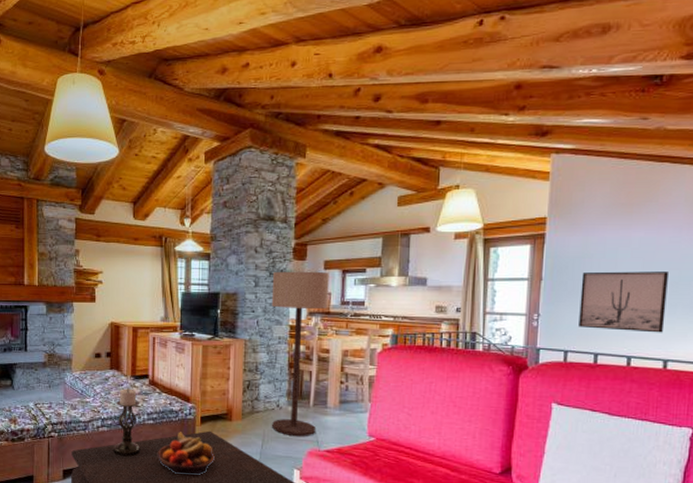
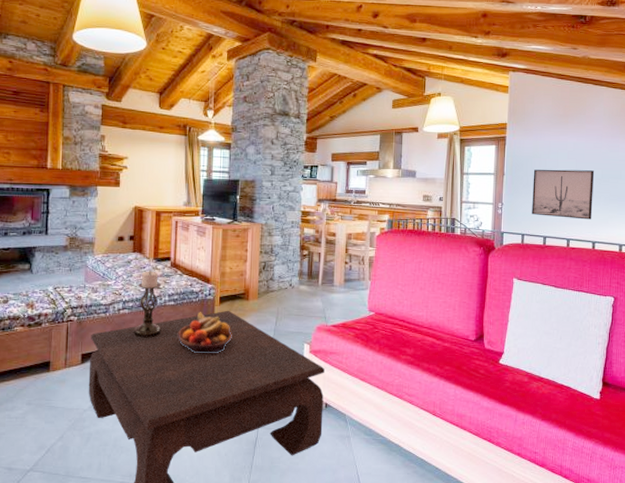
floor lamp: present [271,271,329,437] -> none [285,161,336,314]

